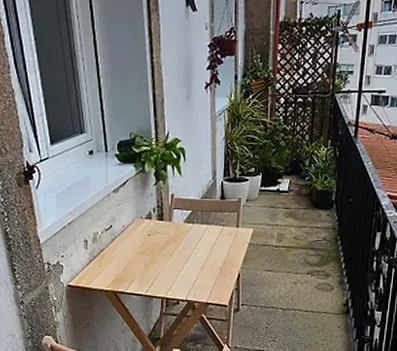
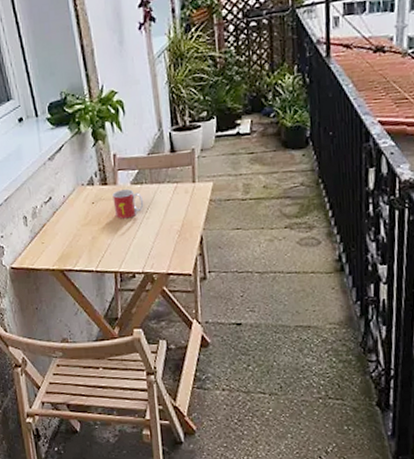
mug: none [167,226,194,252] -> present [112,189,144,219]

